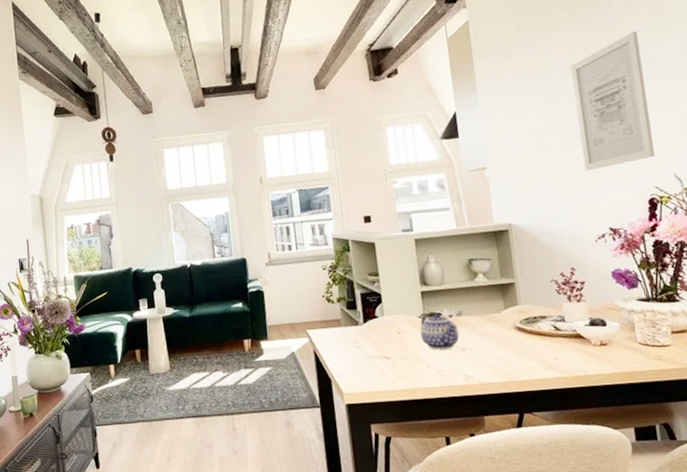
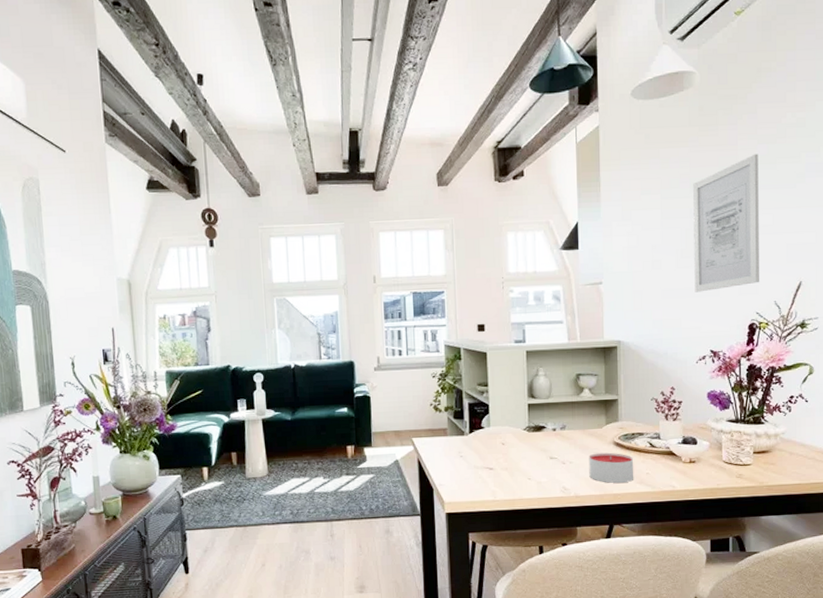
teapot: present [420,312,460,350] -> none [523,425,561,462]
candle: none [489,337,541,369] -> present [589,452,634,483]

